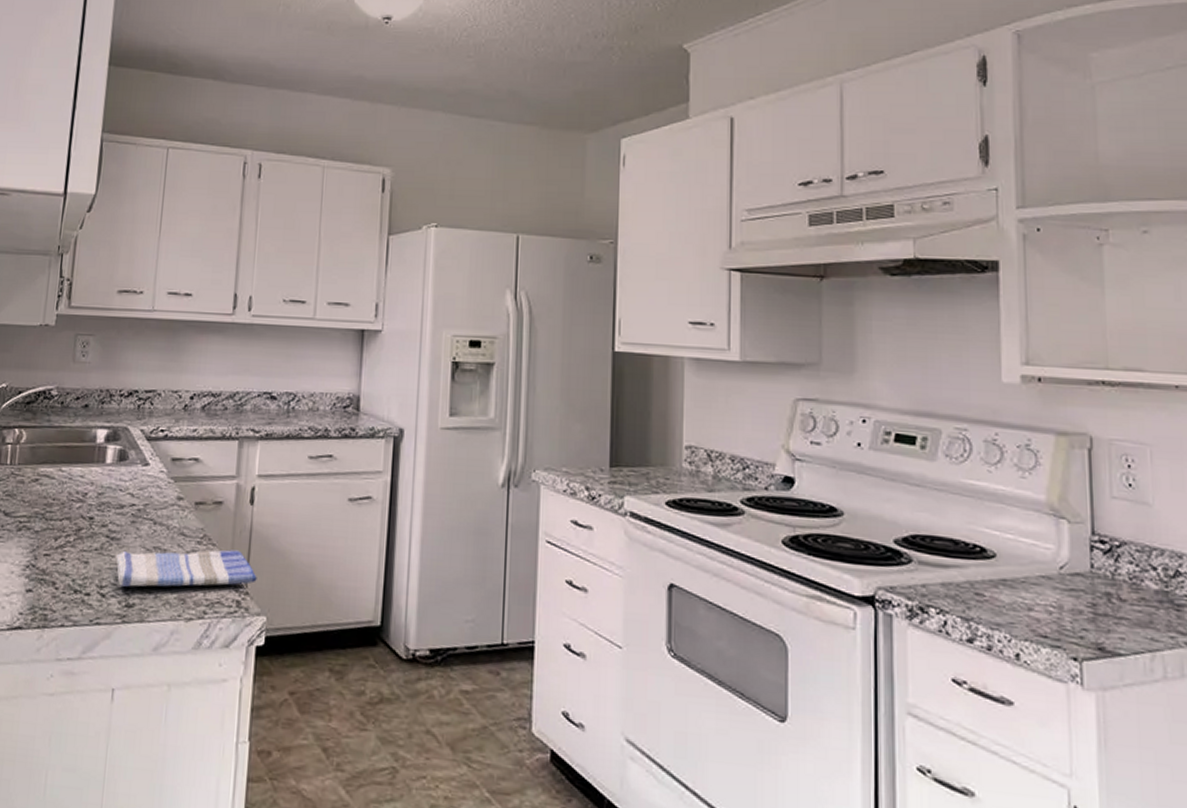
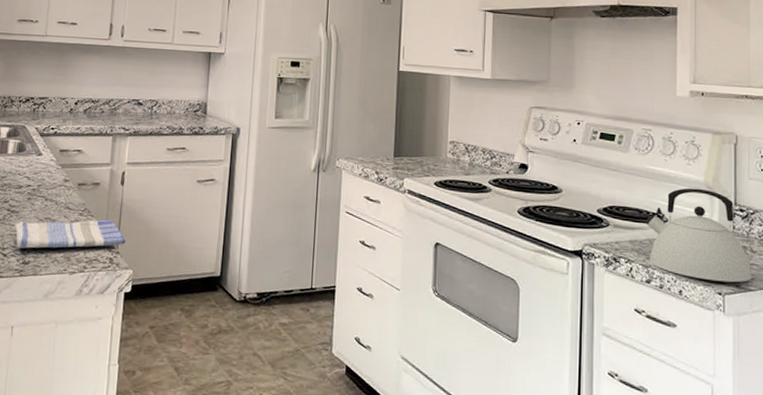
kettle: none [964,509,1122,644] -> present [646,187,752,283]

